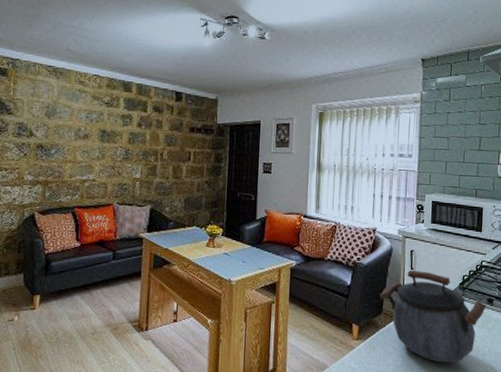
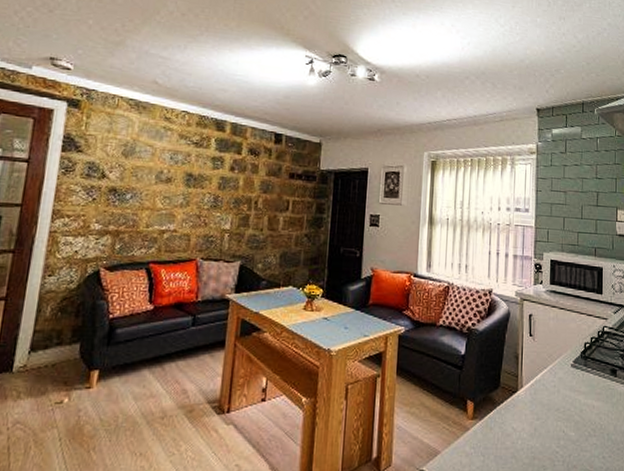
kettle: present [380,269,487,363] -> none [497,336,611,444]

